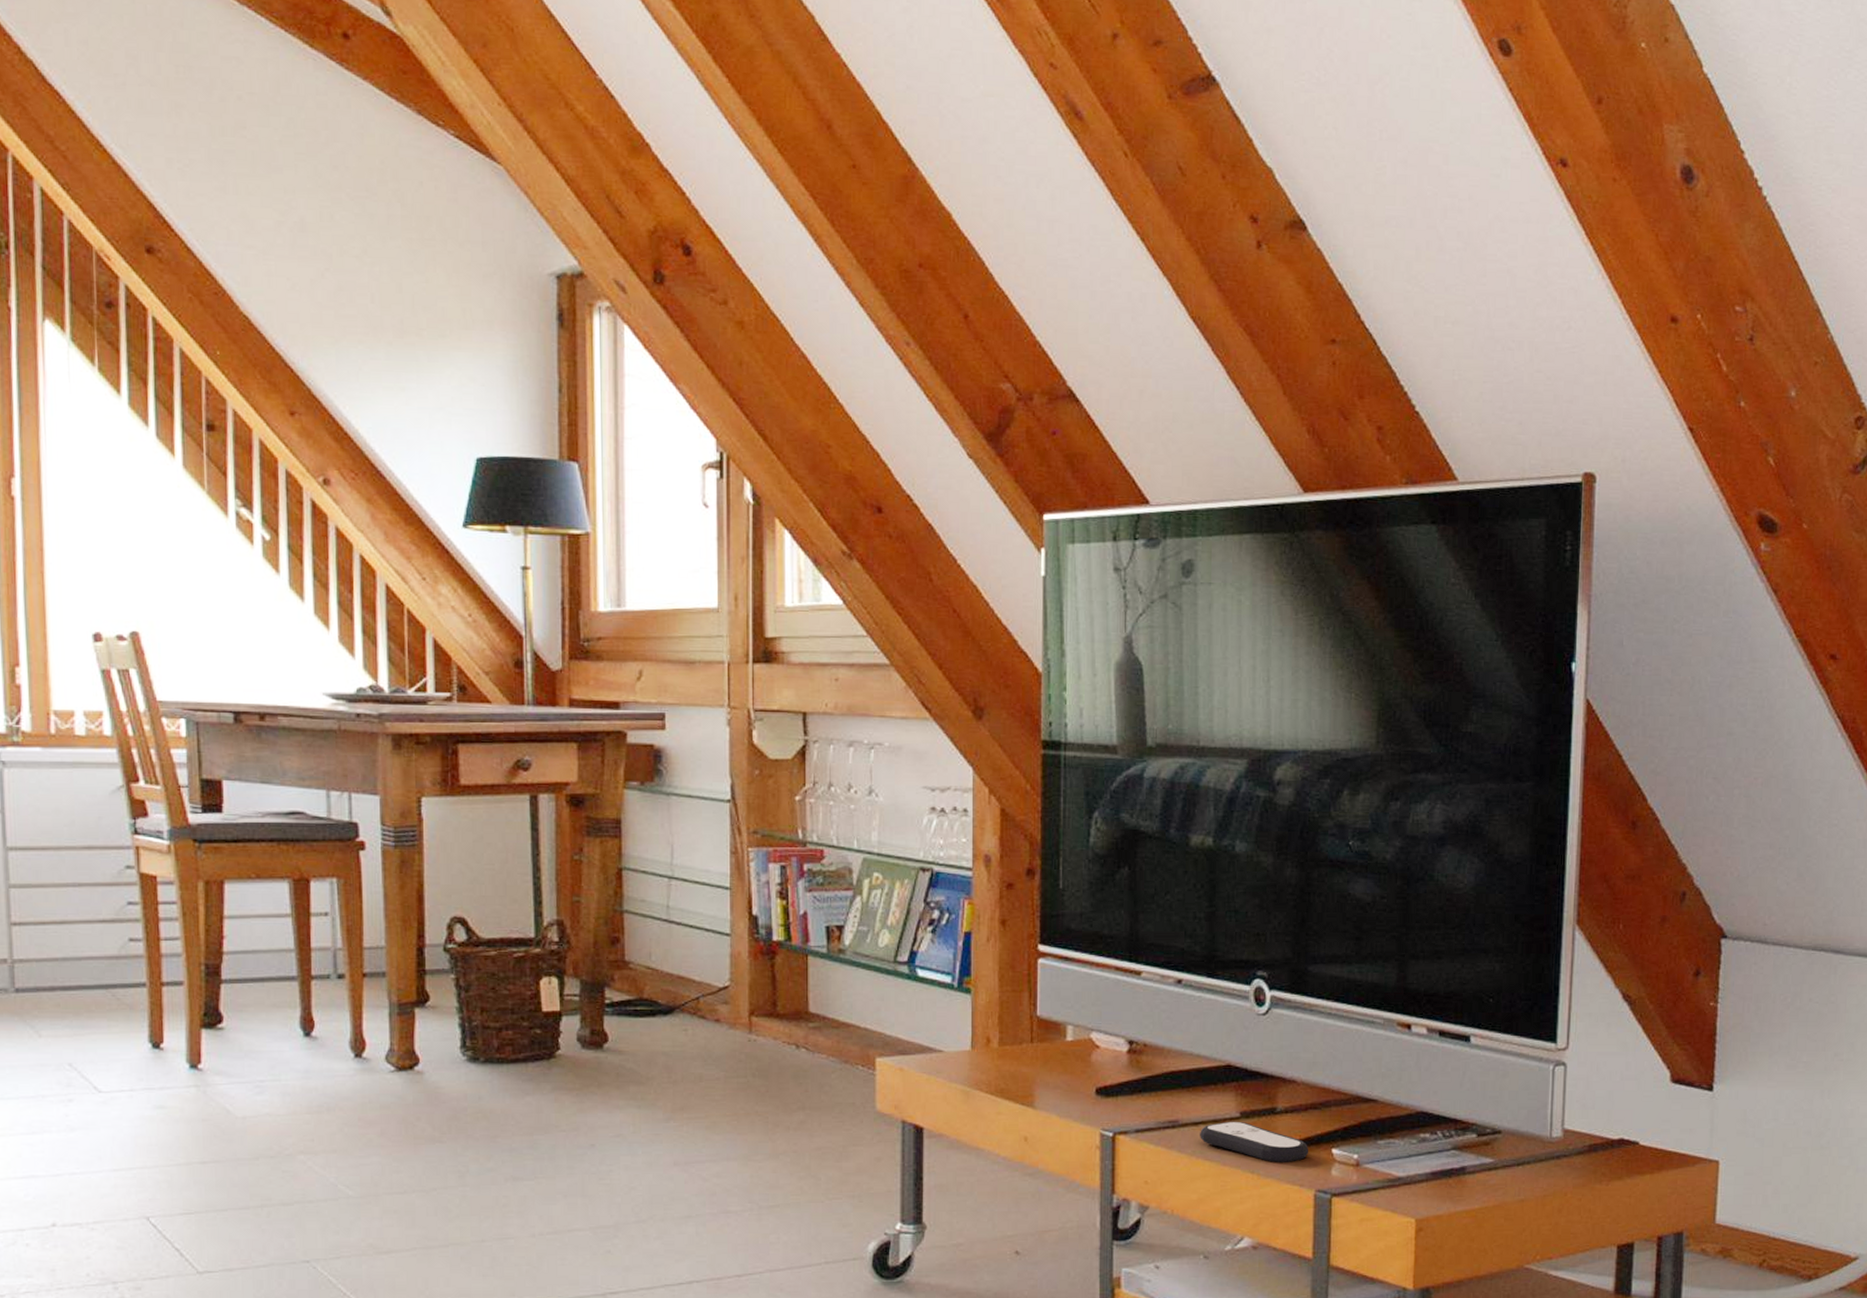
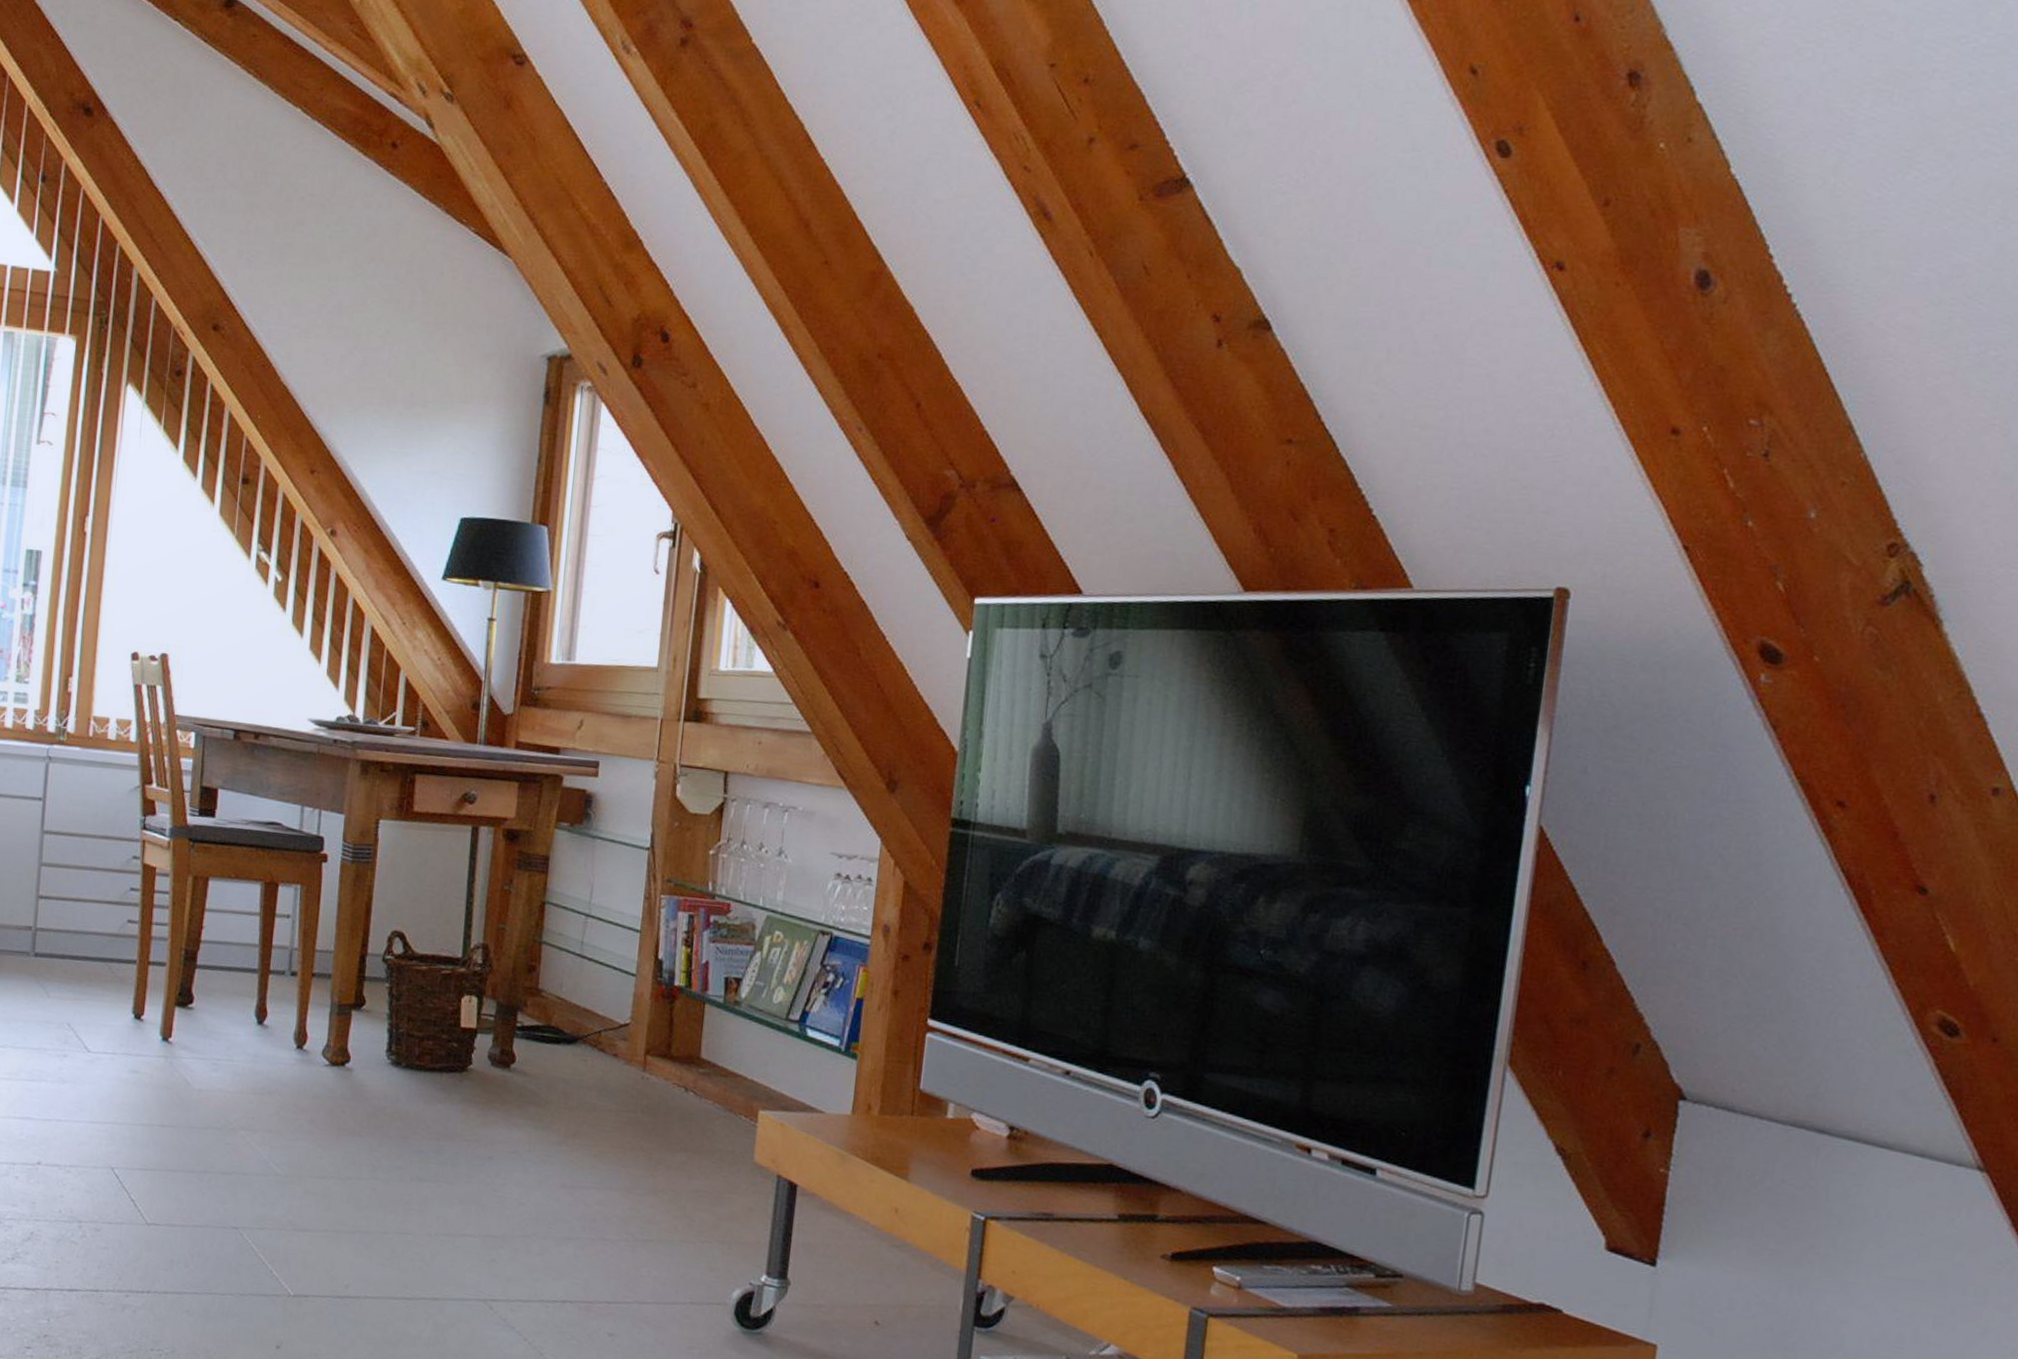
remote control: present [1200,1121,1309,1162] -> none [1074,1222,1189,1274]

